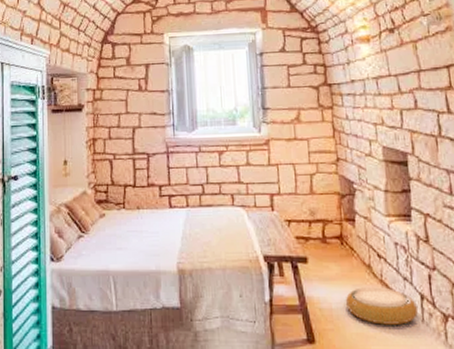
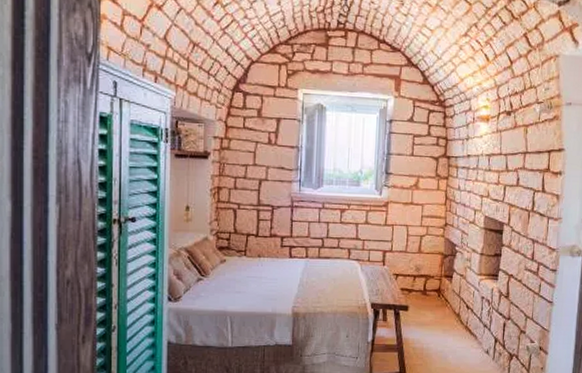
woven basket: present [345,286,419,325] -> none [434,331,492,361]

